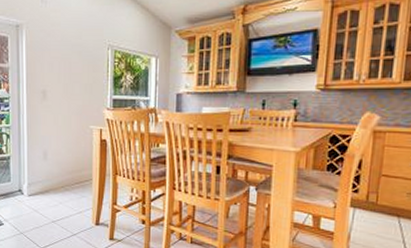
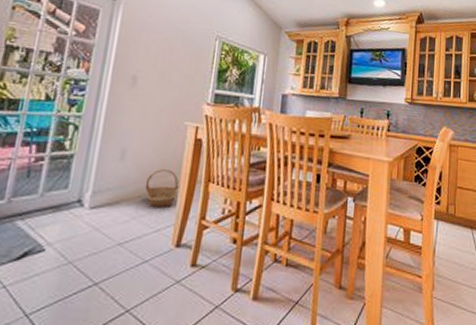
basket: none [65,165,92,196] -> present [145,169,179,209]

